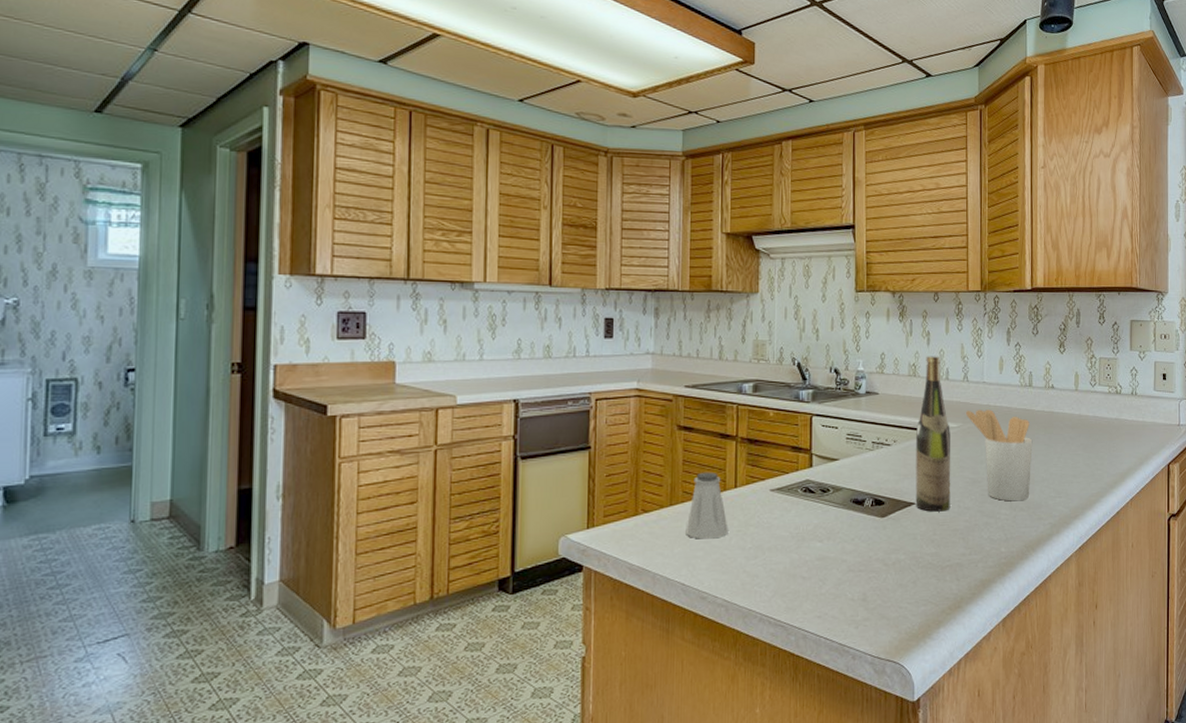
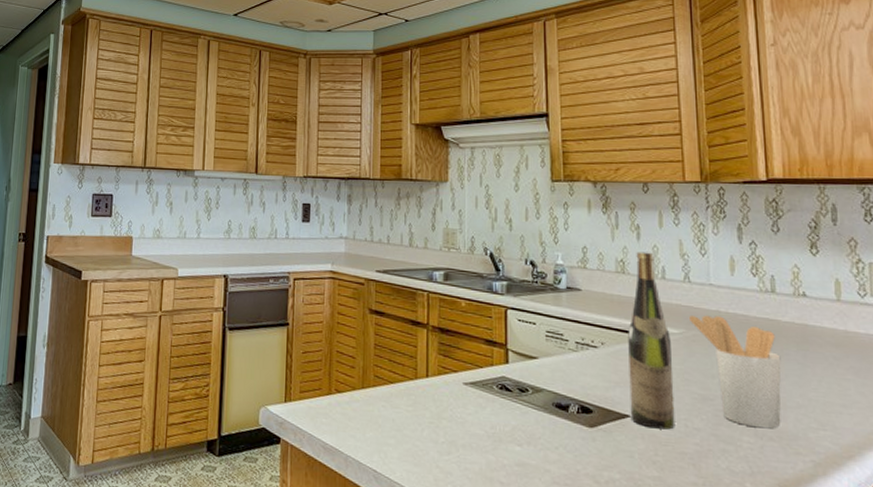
saltshaker: present [685,472,728,539] -> none [377,357,420,428]

